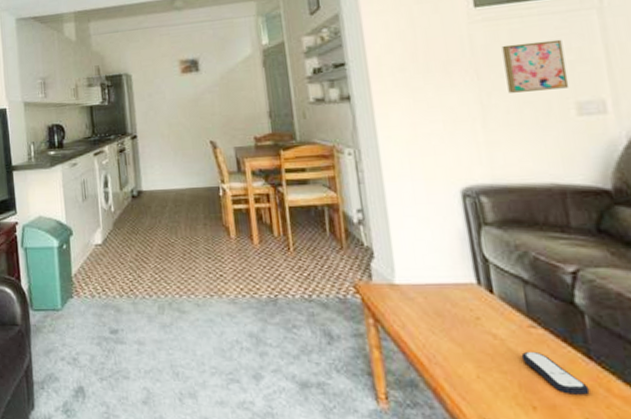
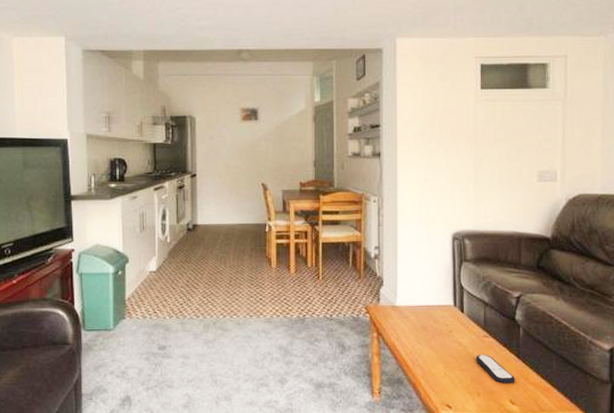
wall art: present [501,39,570,93] -> none [495,122,536,160]

